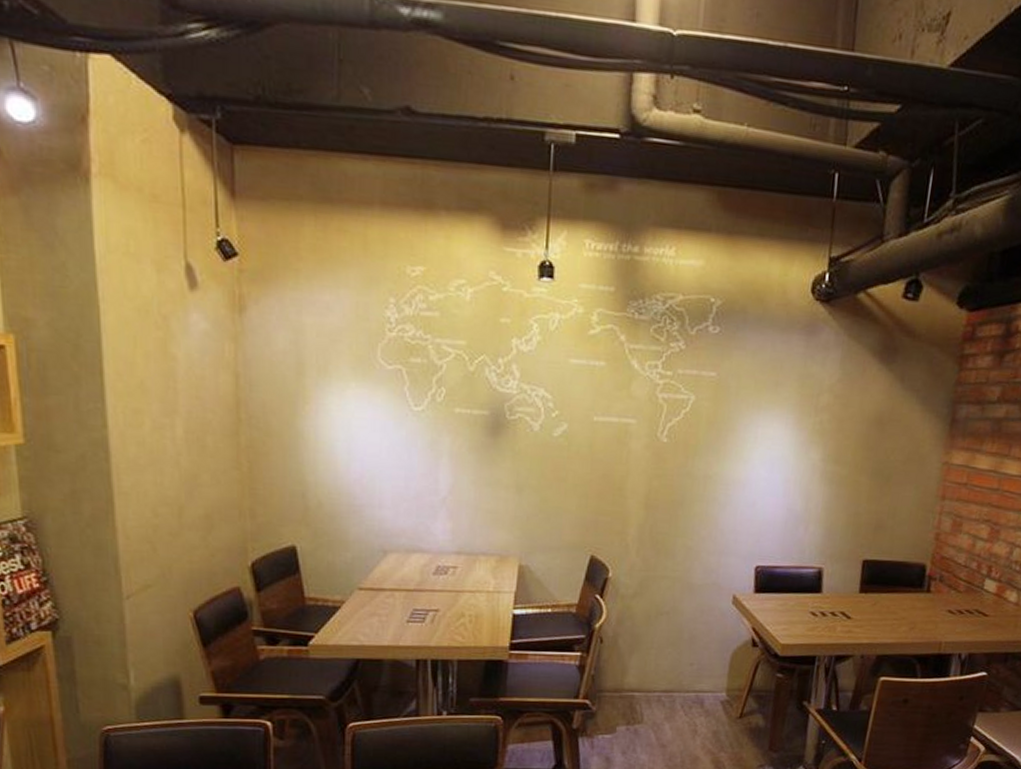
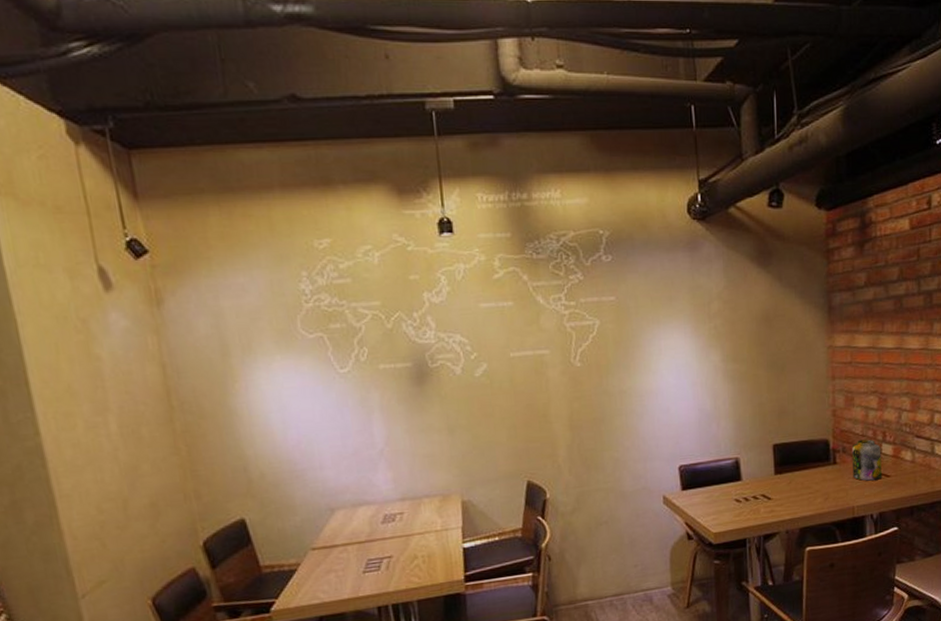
jar: none [946,570,983,618] -> present [851,439,881,481]

